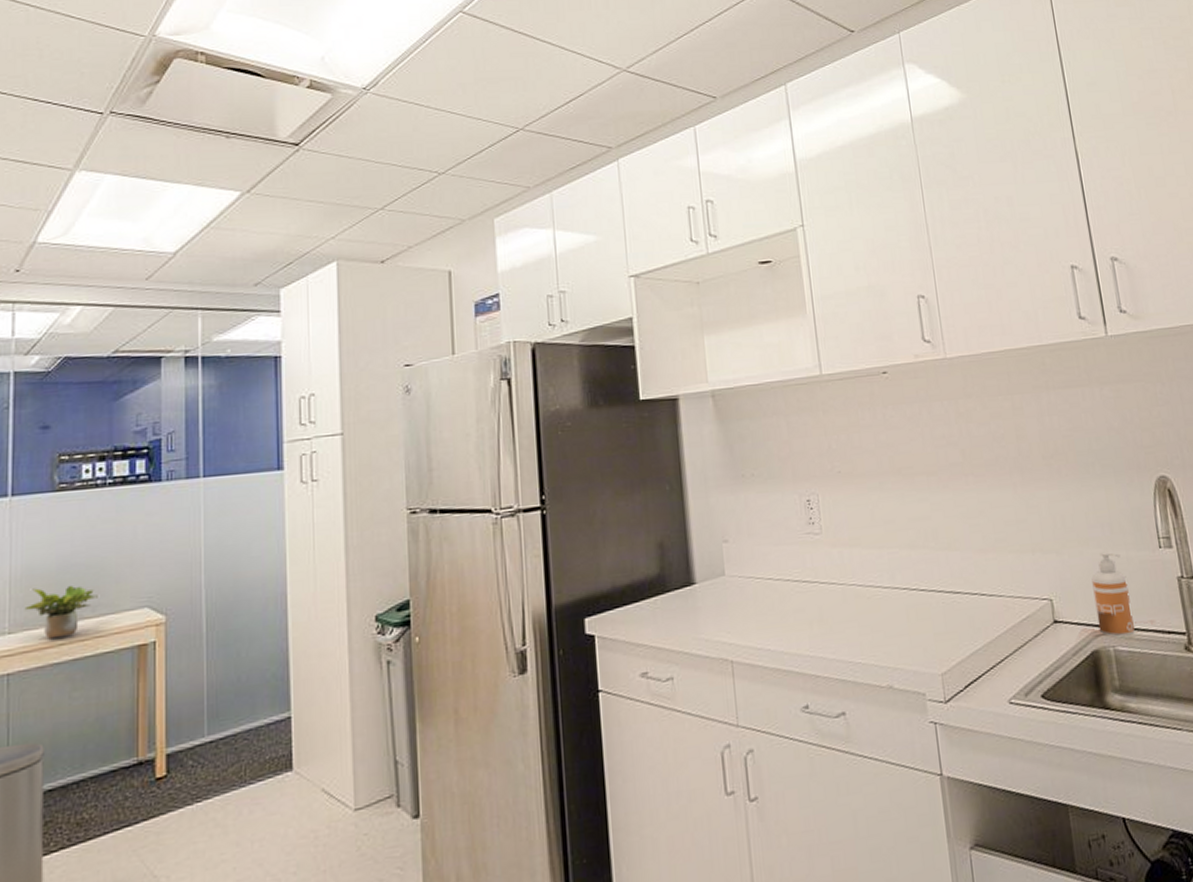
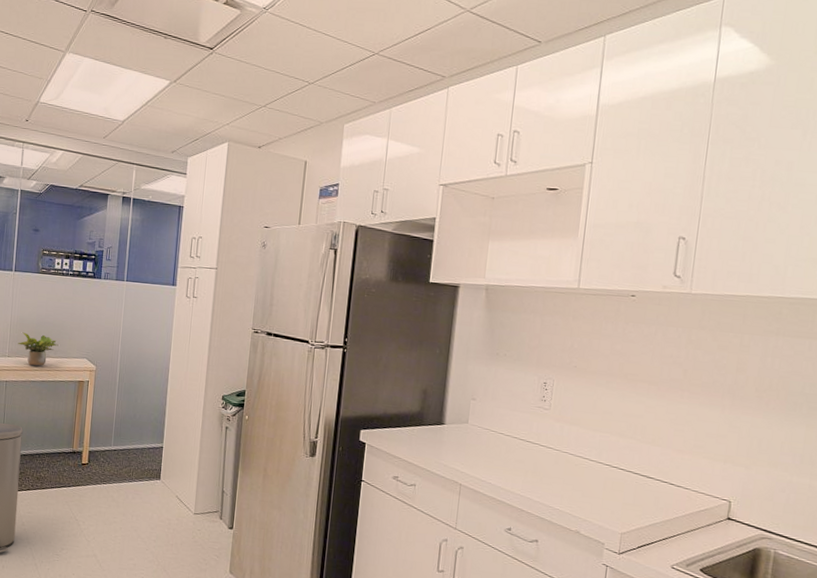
soap dispenser: present [1091,551,1135,637] -> none [766,475,804,545]

